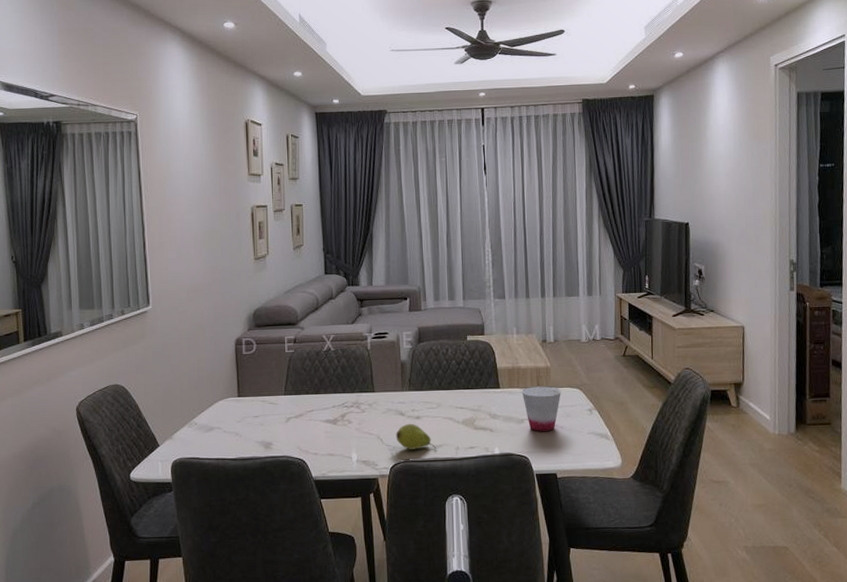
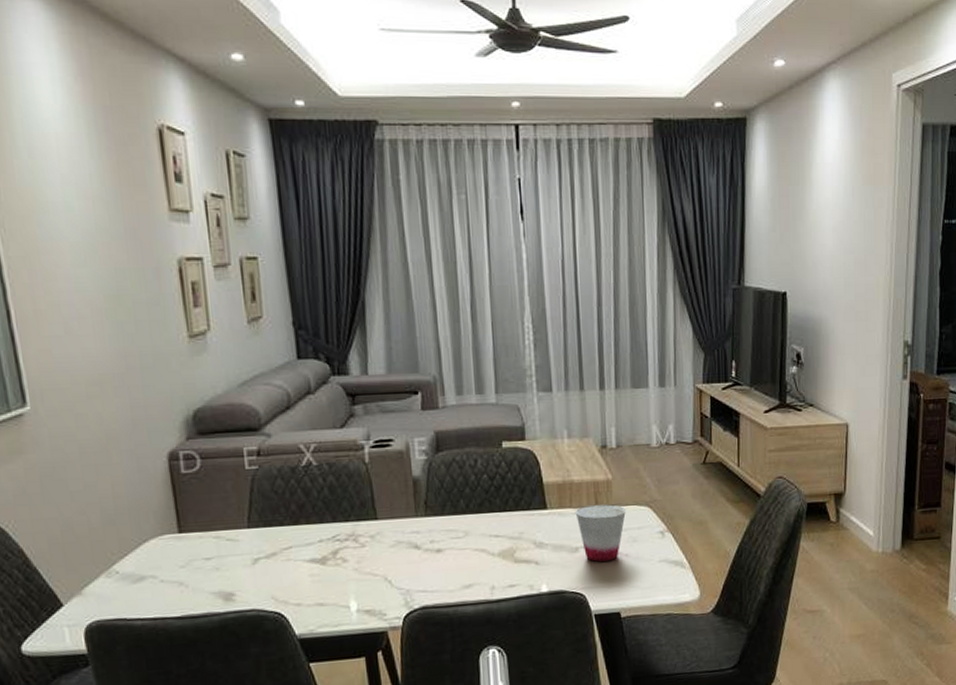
fruit: present [396,423,436,450] -> none [409,558,465,593]

